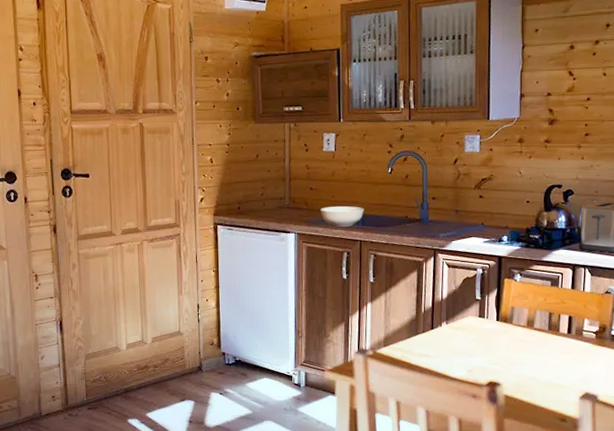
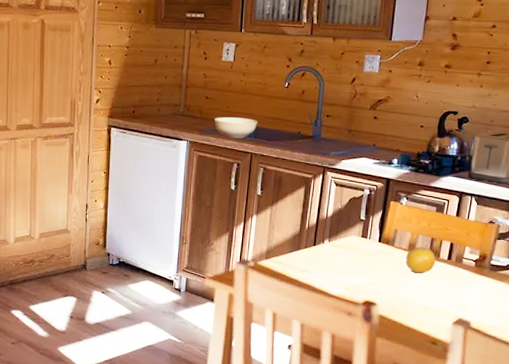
fruit: none [526,322,556,350] -> present [405,246,436,274]

